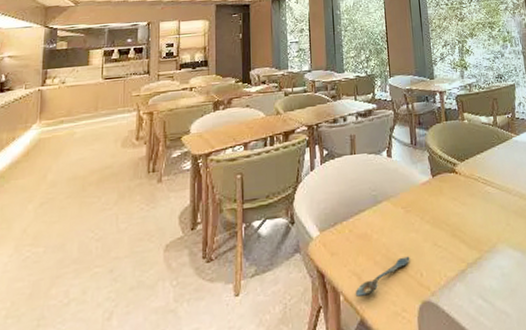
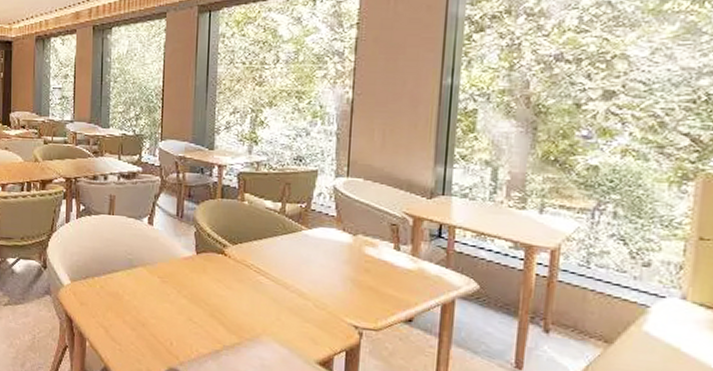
spoon: present [355,256,410,298] -> none [101,322,161,349]

